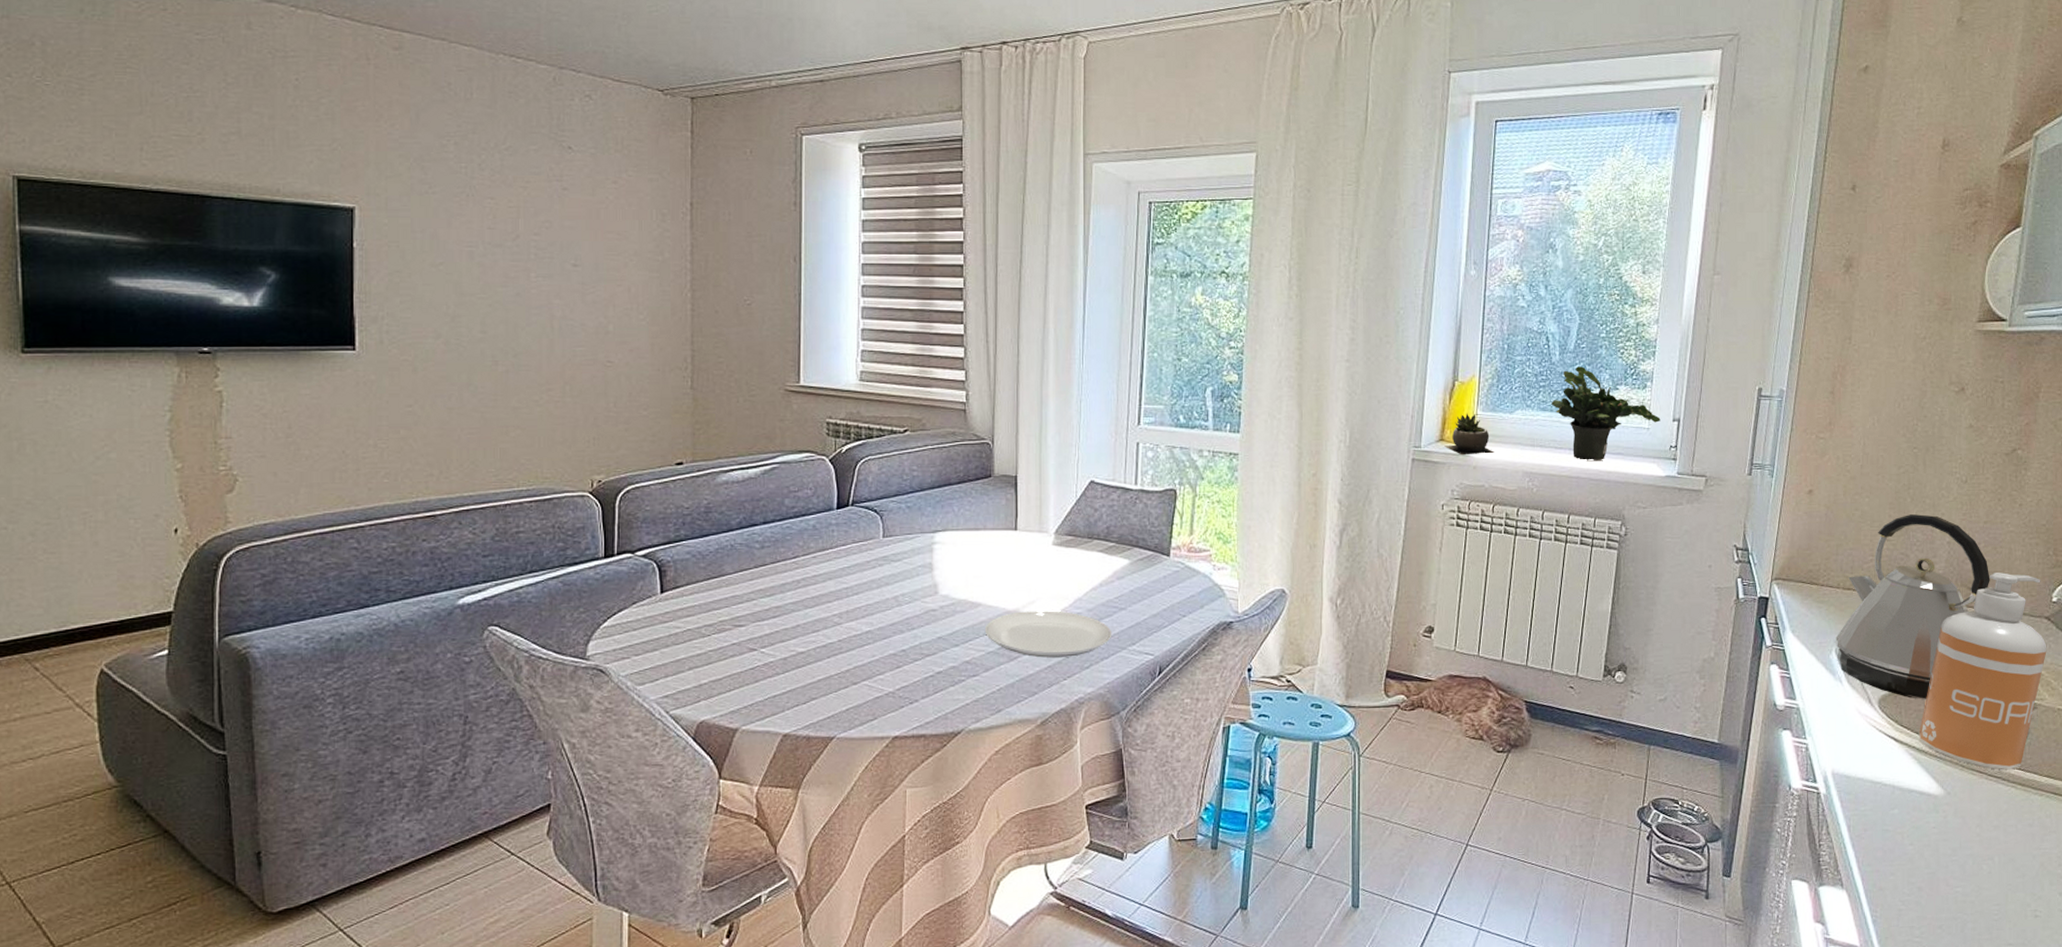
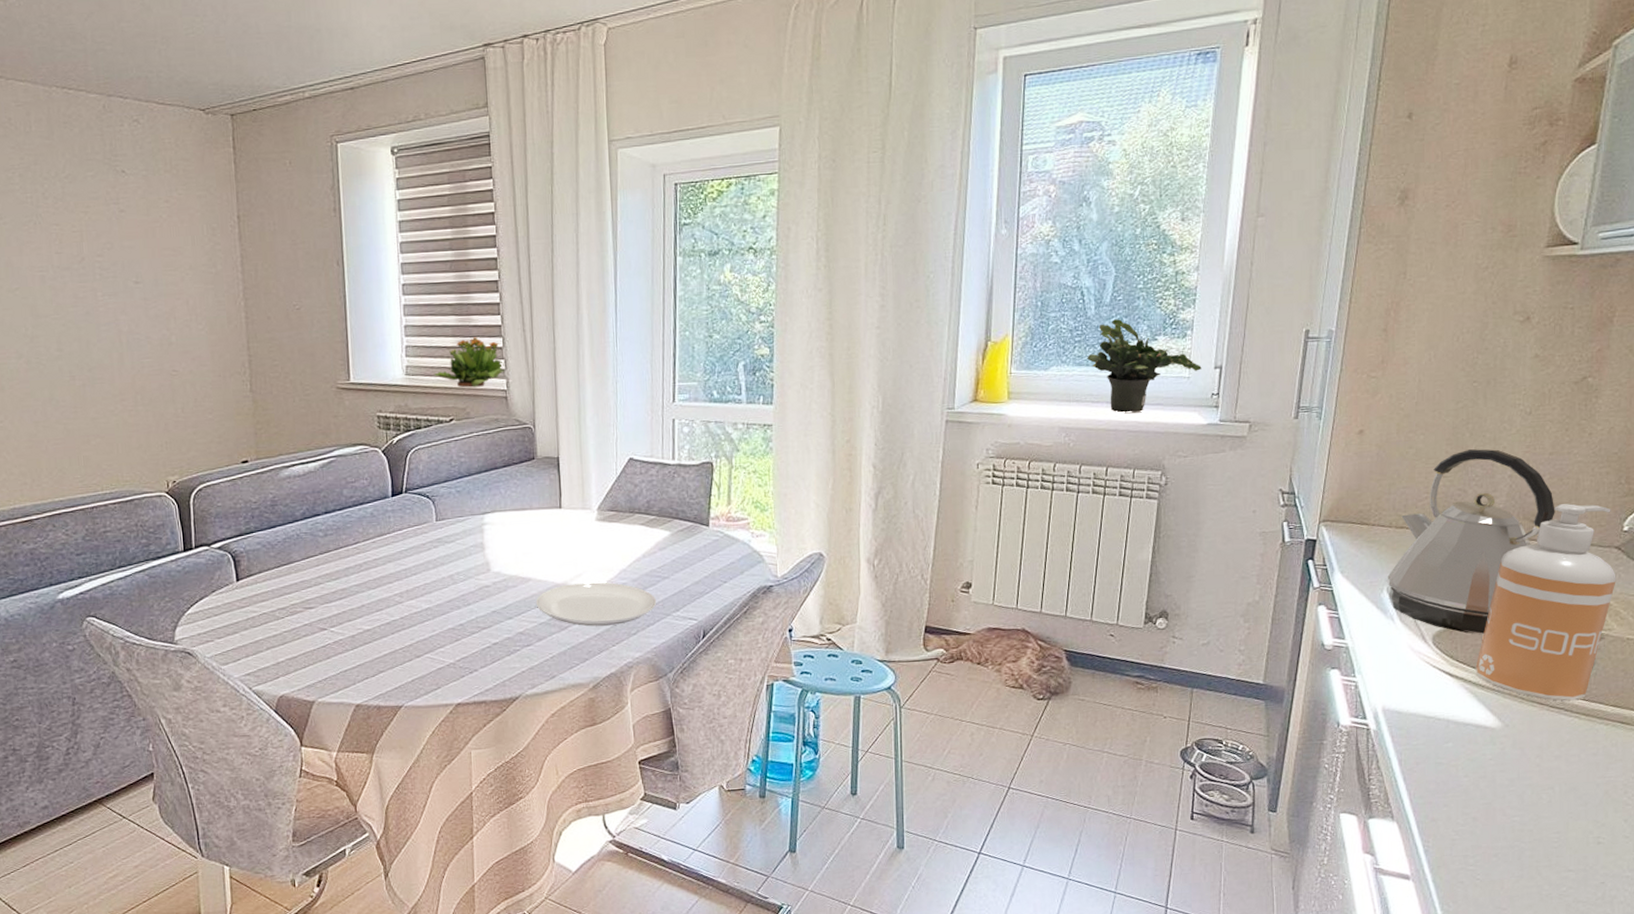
potted flower: none [890,345,964,398] -> present [434,337,504,388]
succulent plant: present [1444,413,1495,455] -> none [978,372,1030,415]

